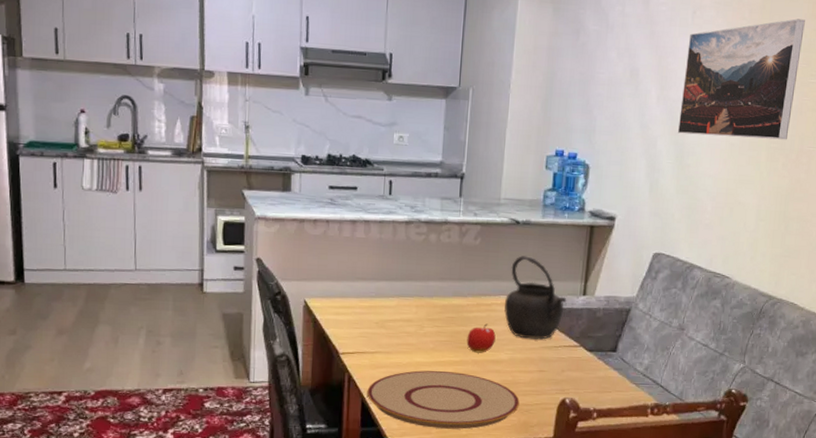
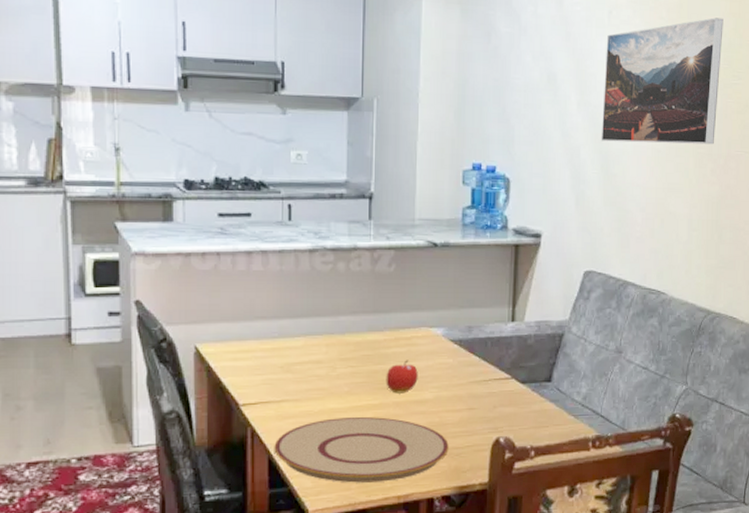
kettle: present [504,256,567,340] -> none [426,281,495,374]

